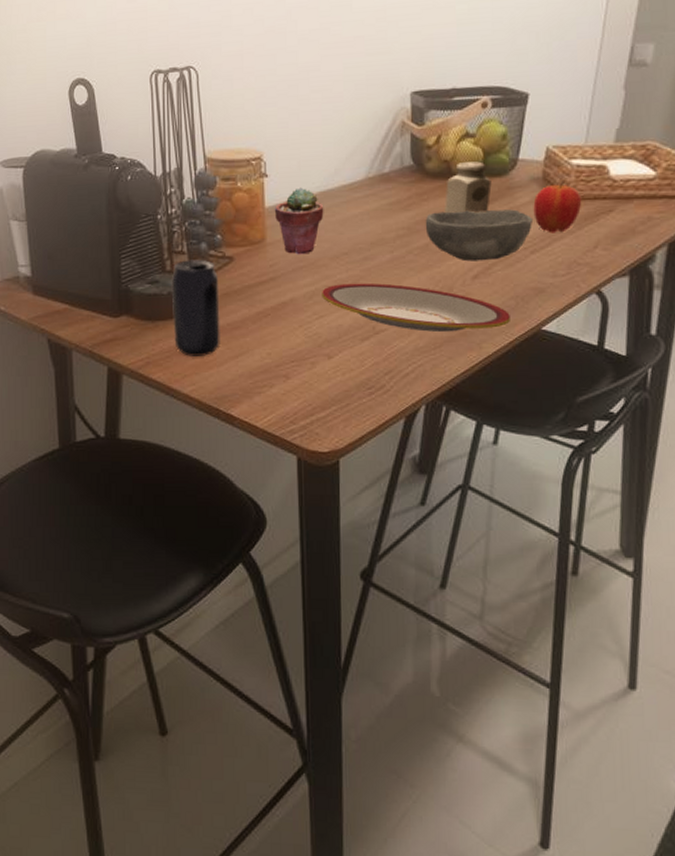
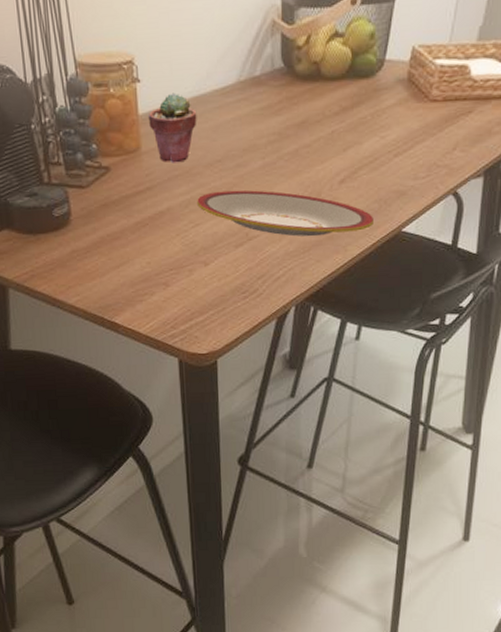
beverage can: present [171,259,220,356] -> none [49,170,102,268]
bowl: present [425,209,534,262] -> none [295,112,398,166]
salt shaker: present [445,161,492,214] -> none [314,62,359,118]
apple: present [533,179,582,233] -> none [398,80,444,136]

